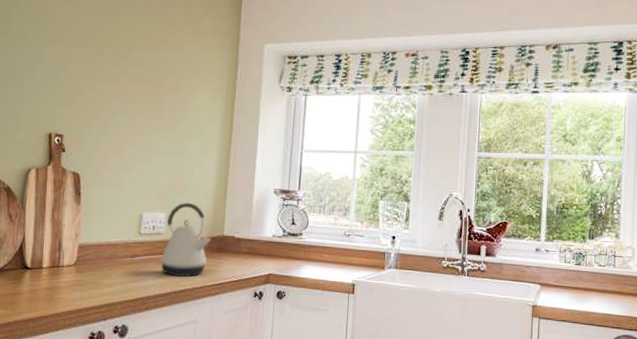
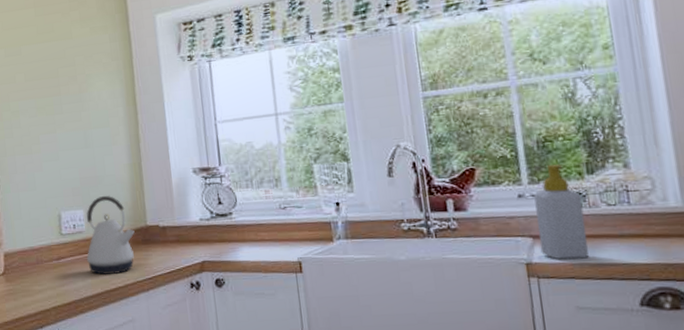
soap bottle: none [545,227,582,306] -> present [534,164,589,260]

